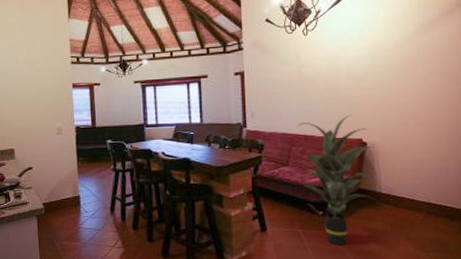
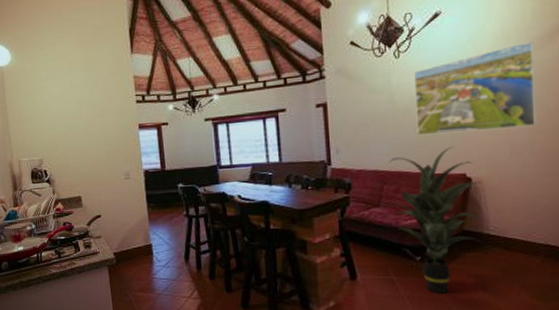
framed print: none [320,27,421,104] -> present [414,41,537,136]

